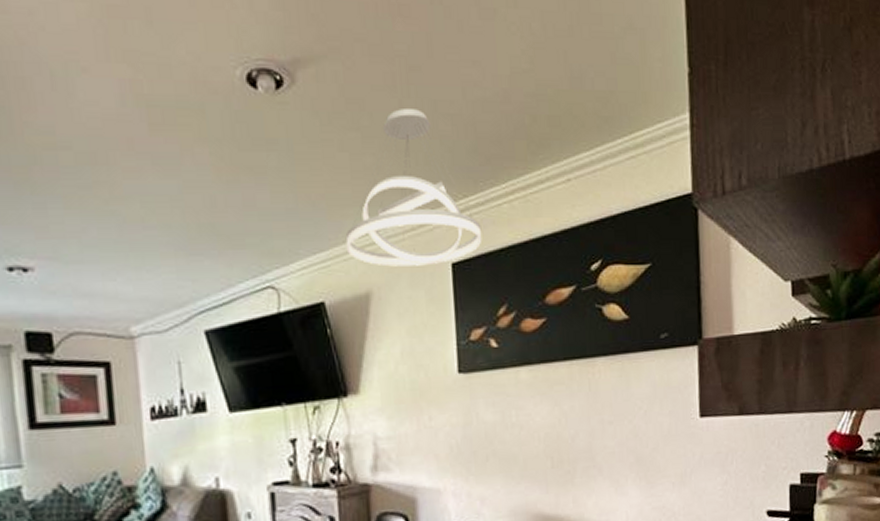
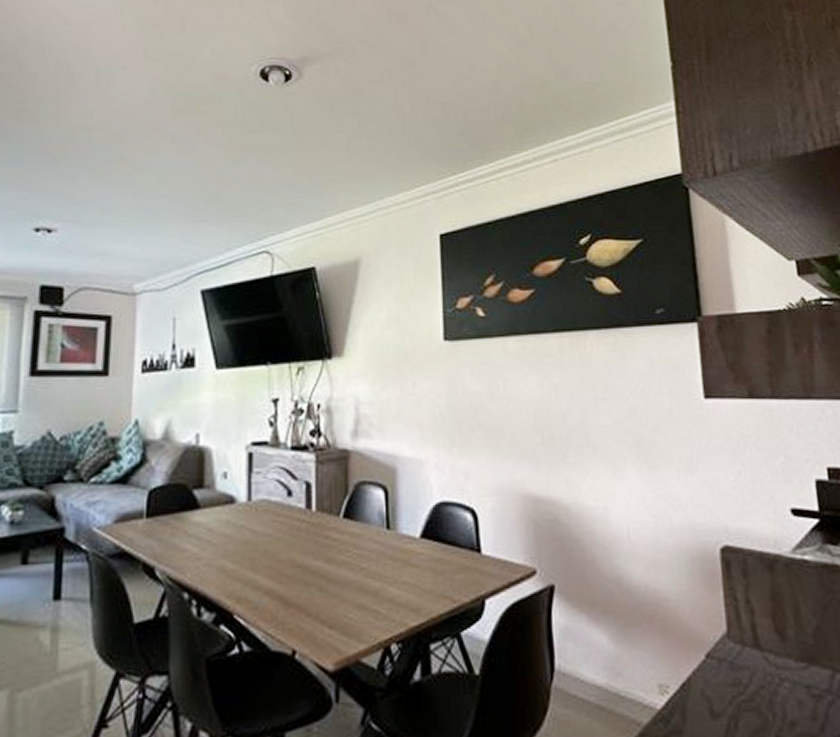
pendant light: present [345,109,482,267] -> none [339,98,470,236]

